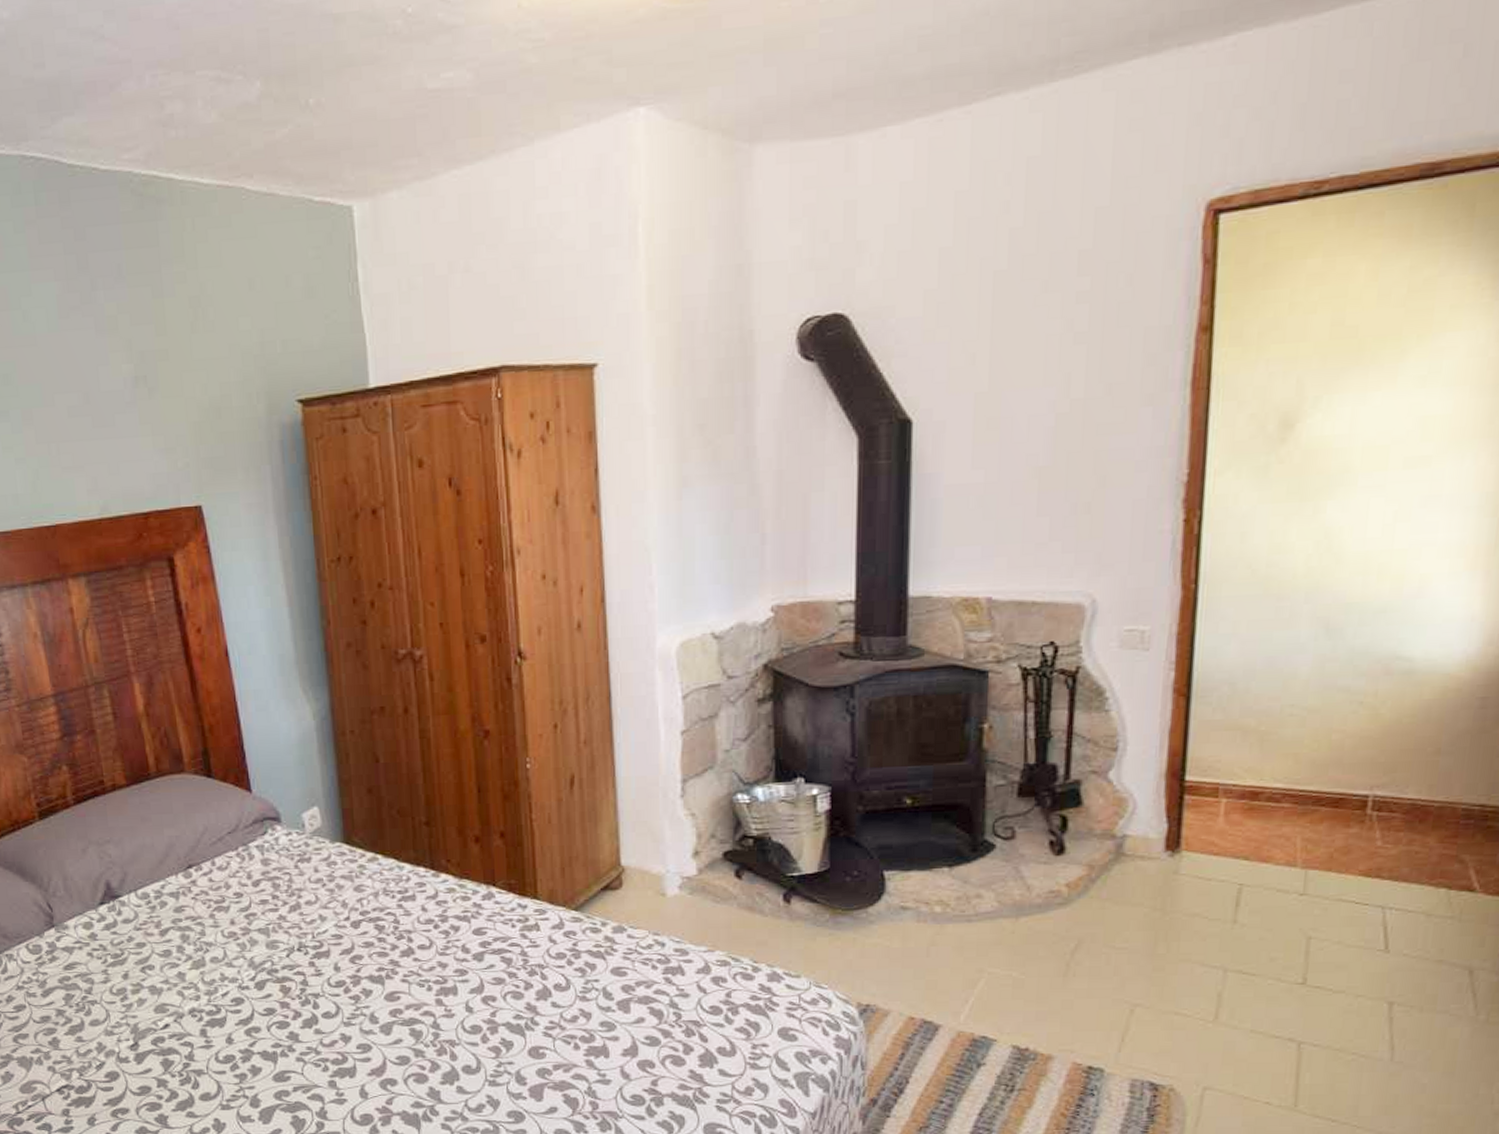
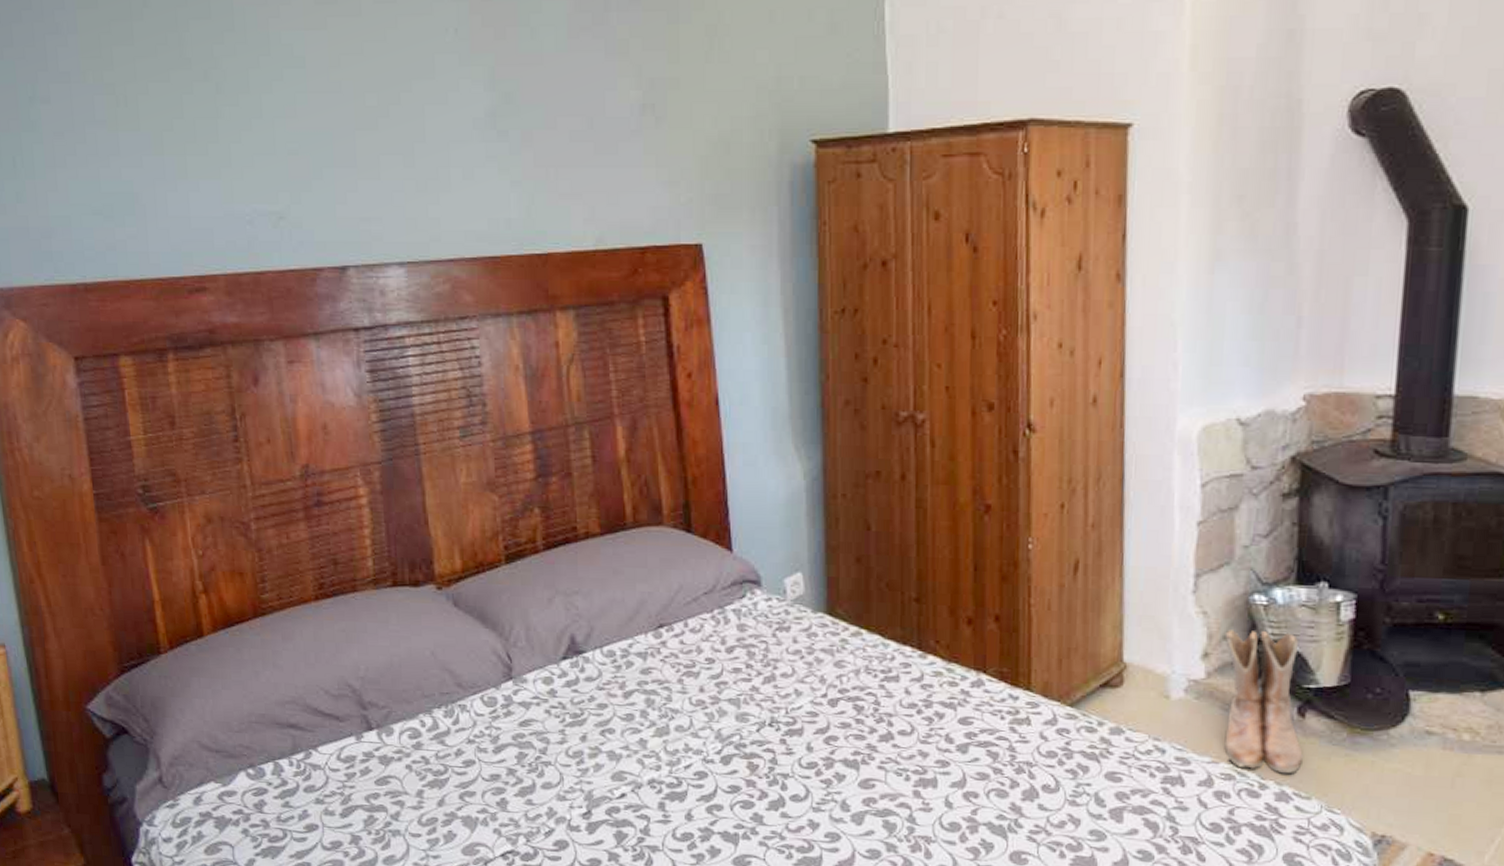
boots: none [712,826,791,956] -> present [1224,630,1303,774]

